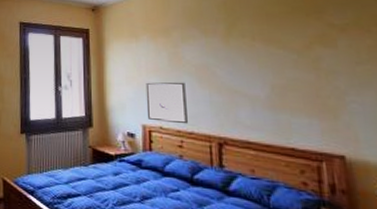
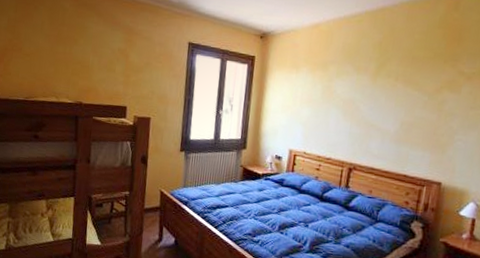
wall art: present [145,82,188,124] -> none [294,111,332,151]

